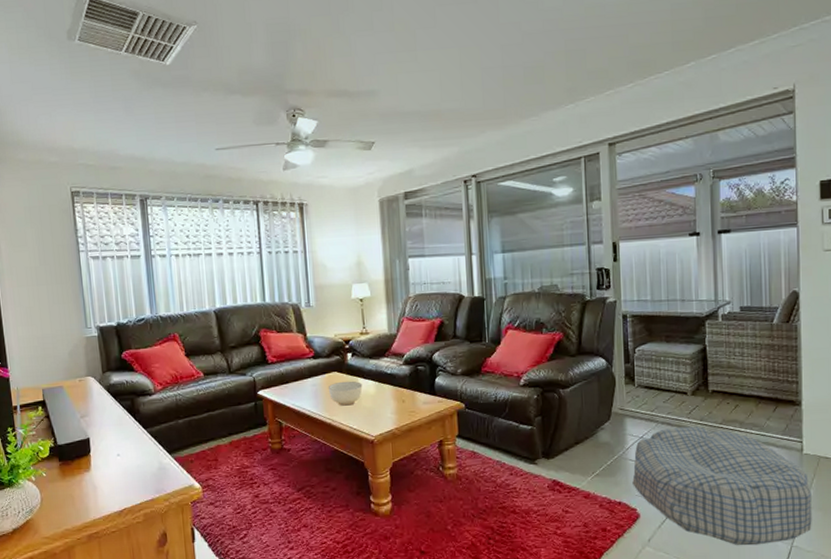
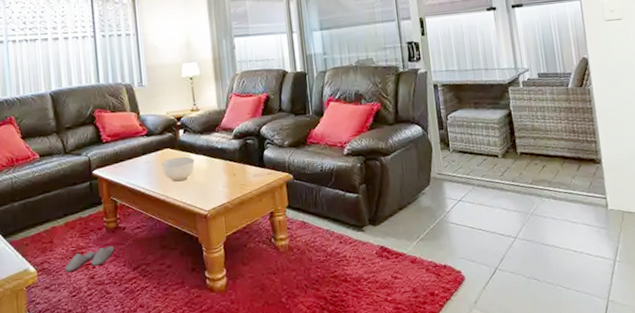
slippers: none [229,466,279,490] -> present [64,245,115,272]
dog bed: present [632,426,812,546] -> none [455,187,625,303]

